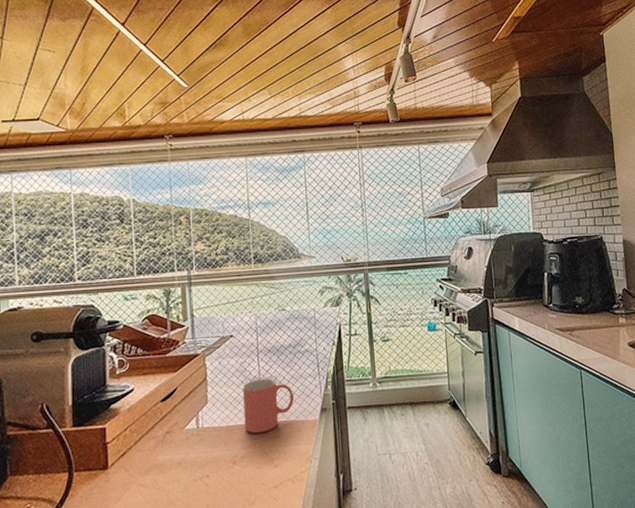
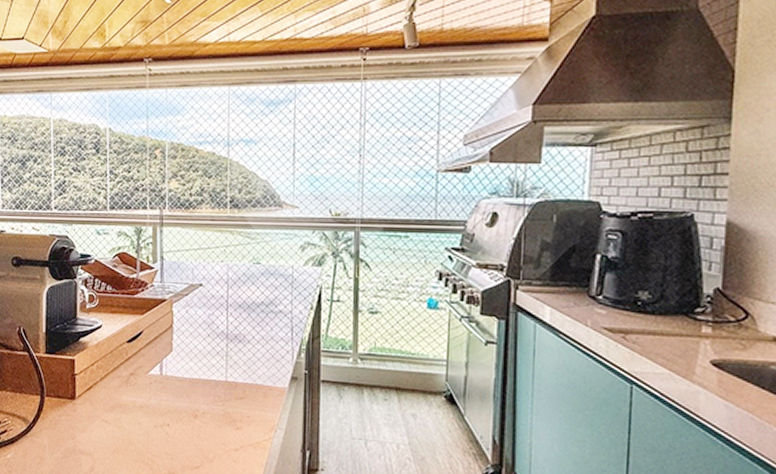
mug: present [243,378,294,434] -> none [208,334,262,392]

